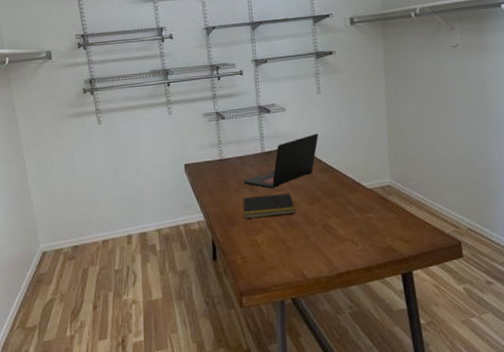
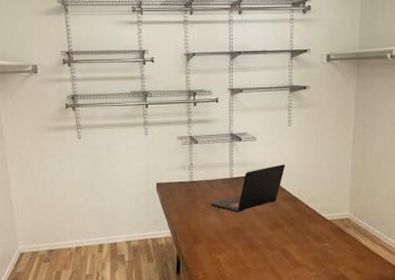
notepad: present [242,193,296,218] -> none [208,218,257,238]

